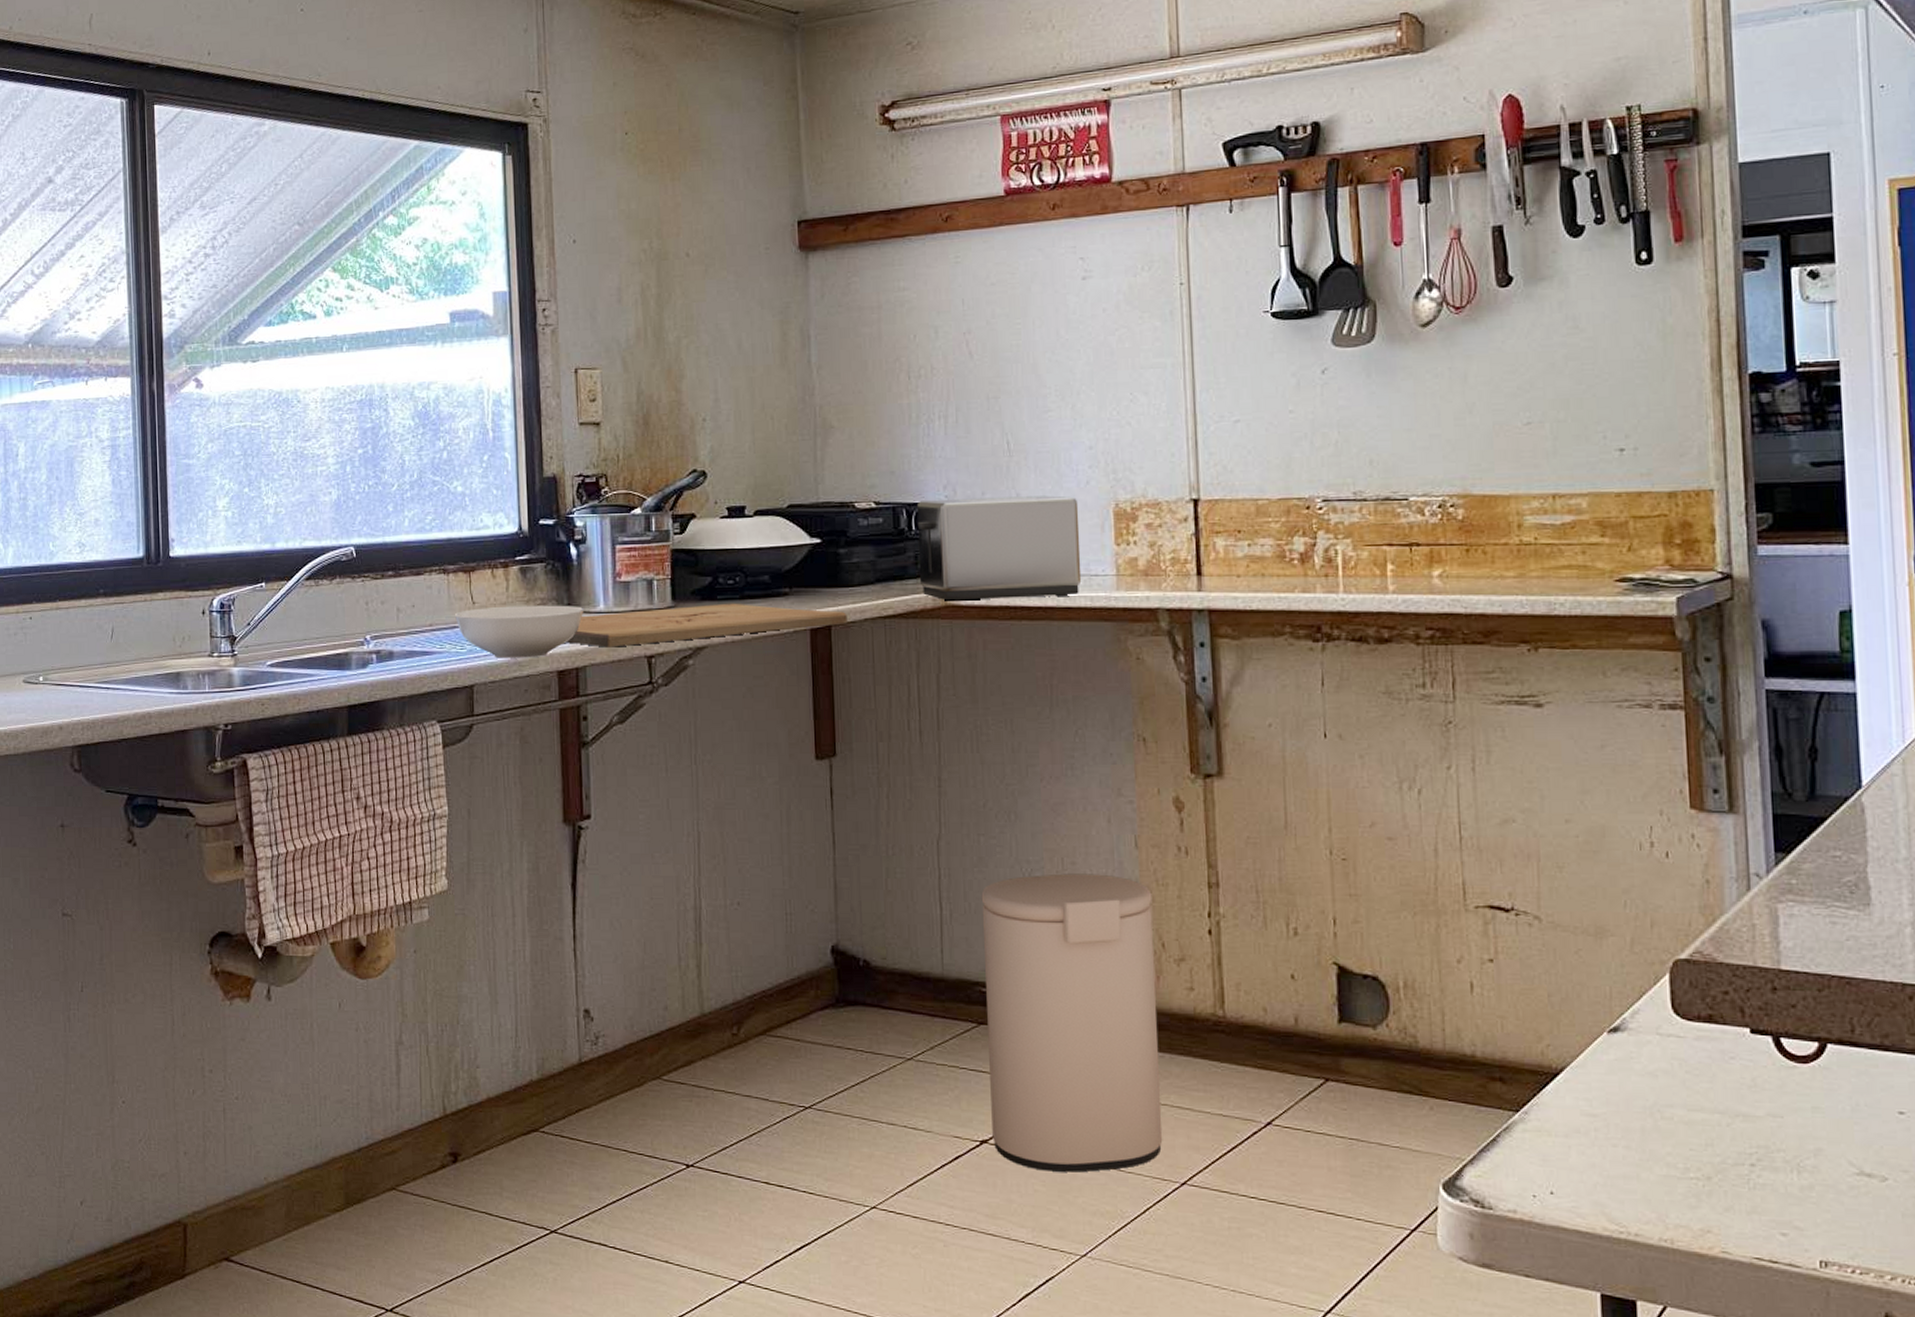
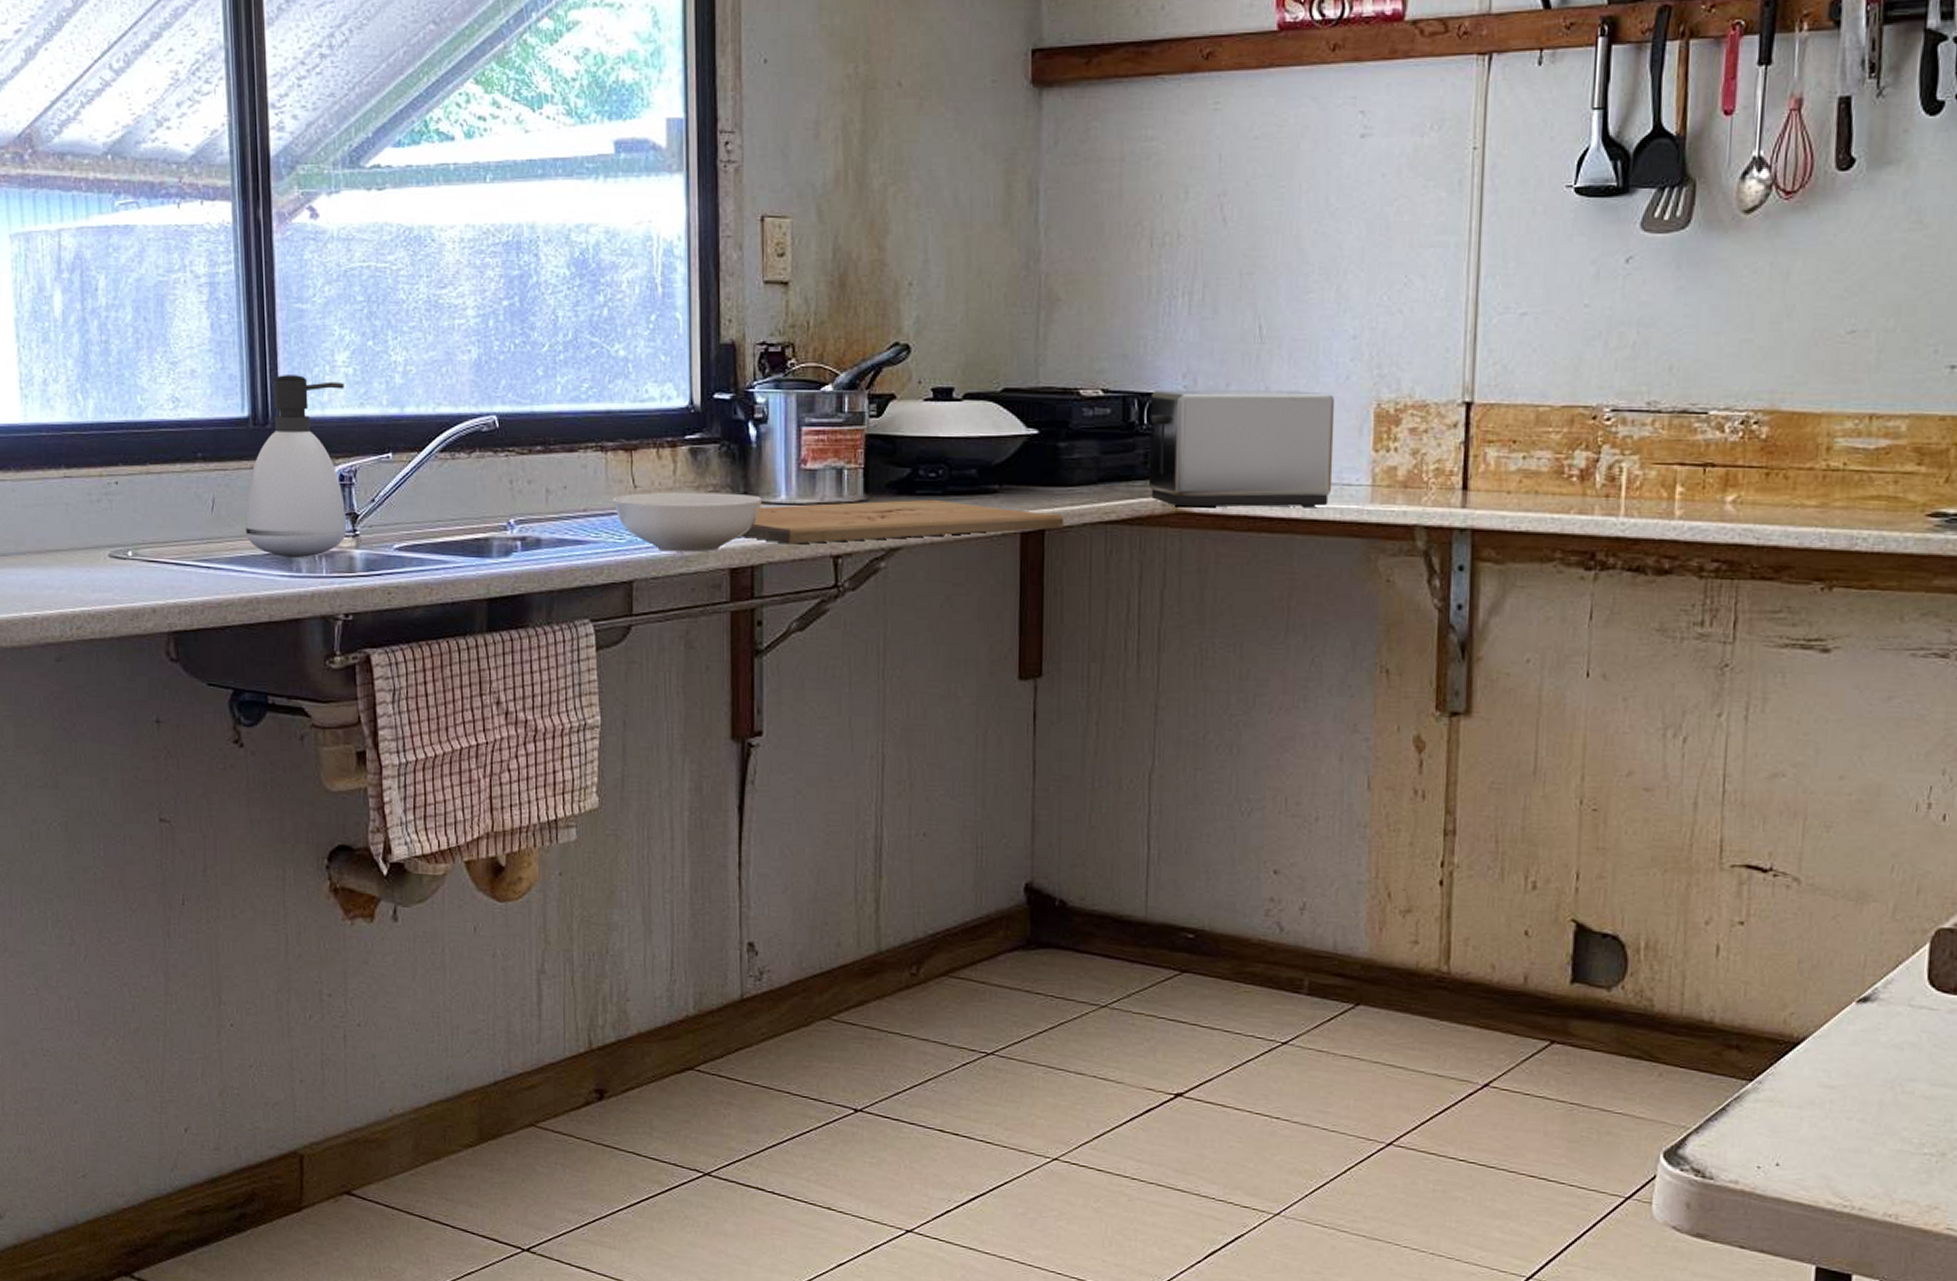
soap dispenser: none [140,519,227,676] -> present [245,375,347,558]
pedal bin: present [981,873,1163,1173] -> none [1188,814,1382,1130]

